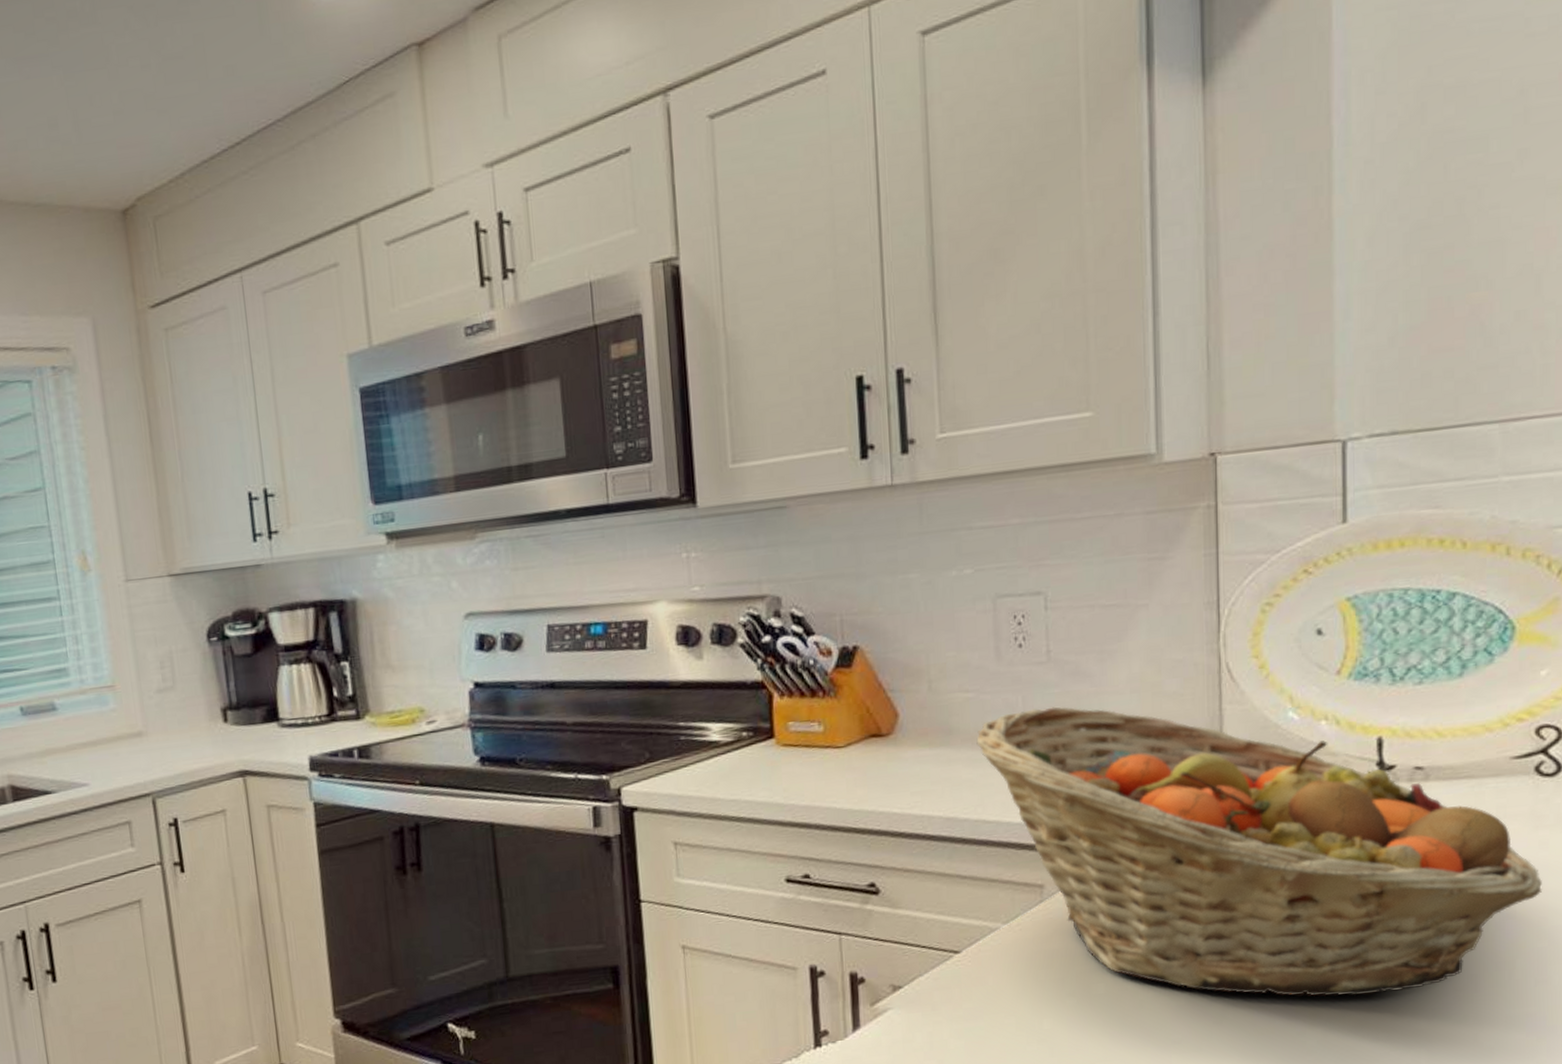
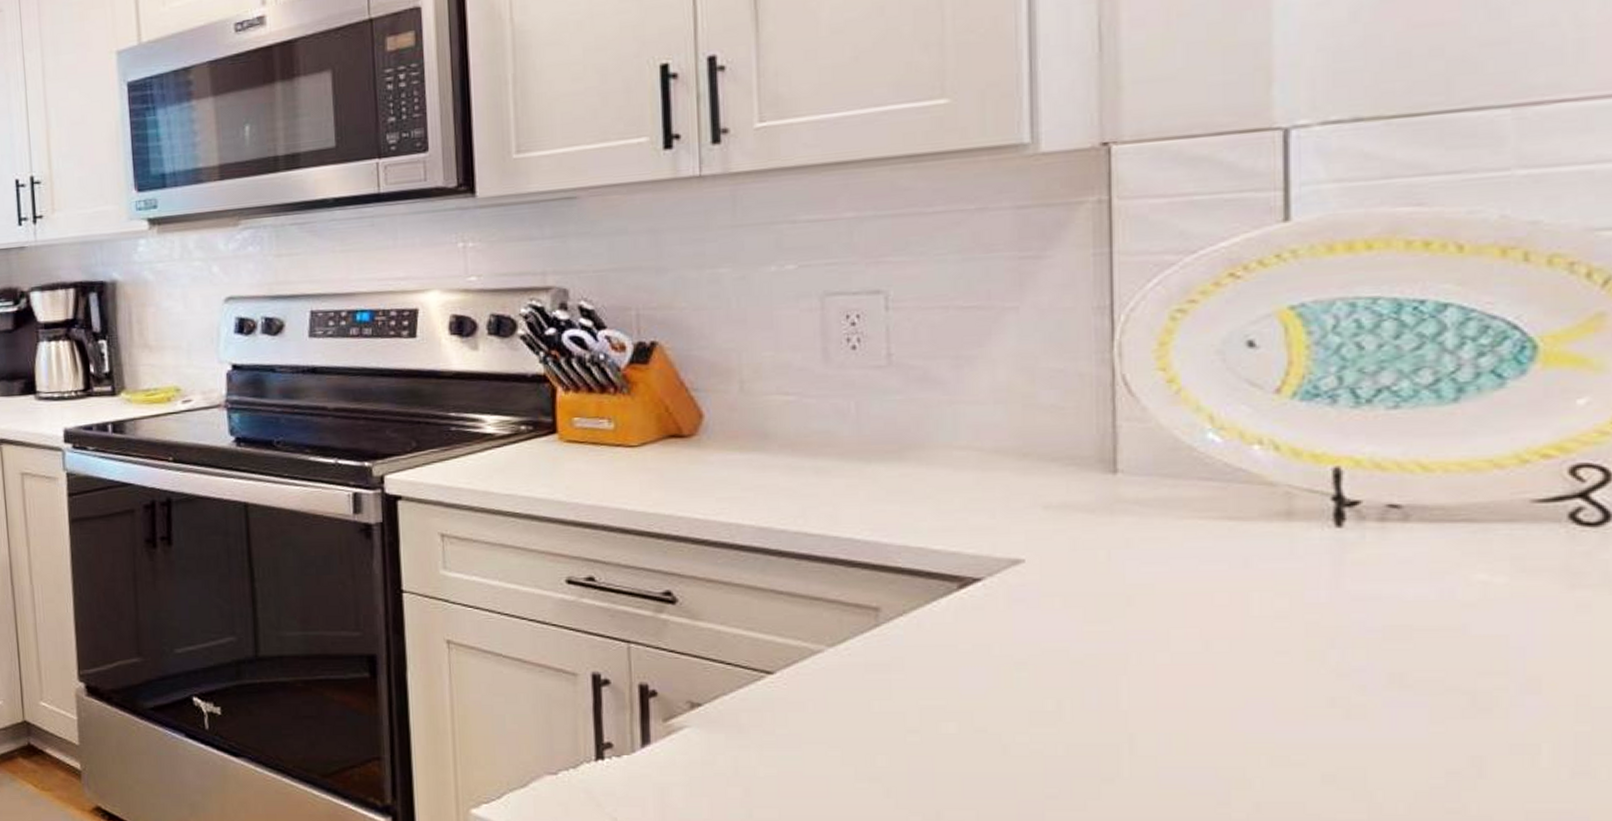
fruit basket: present [976,706,1542,997] -> none [798,414,1581,767]

